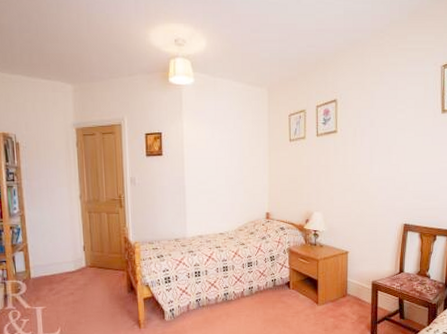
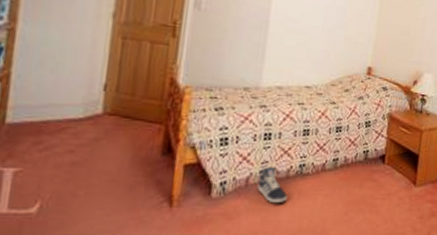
sneaker: none [196,295,218,323] -> present [257,166,287,204]

